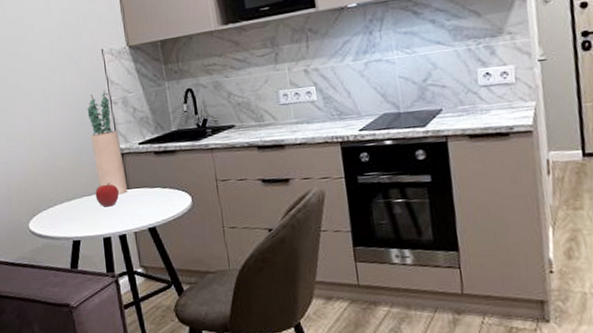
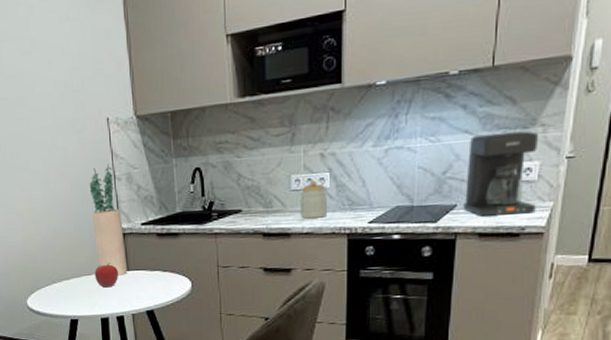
jar: none [289,94,319,131] -> present [300,181,328,219]
coffee maker: none [444,39,520,119] -> present [463,131,538,216]

